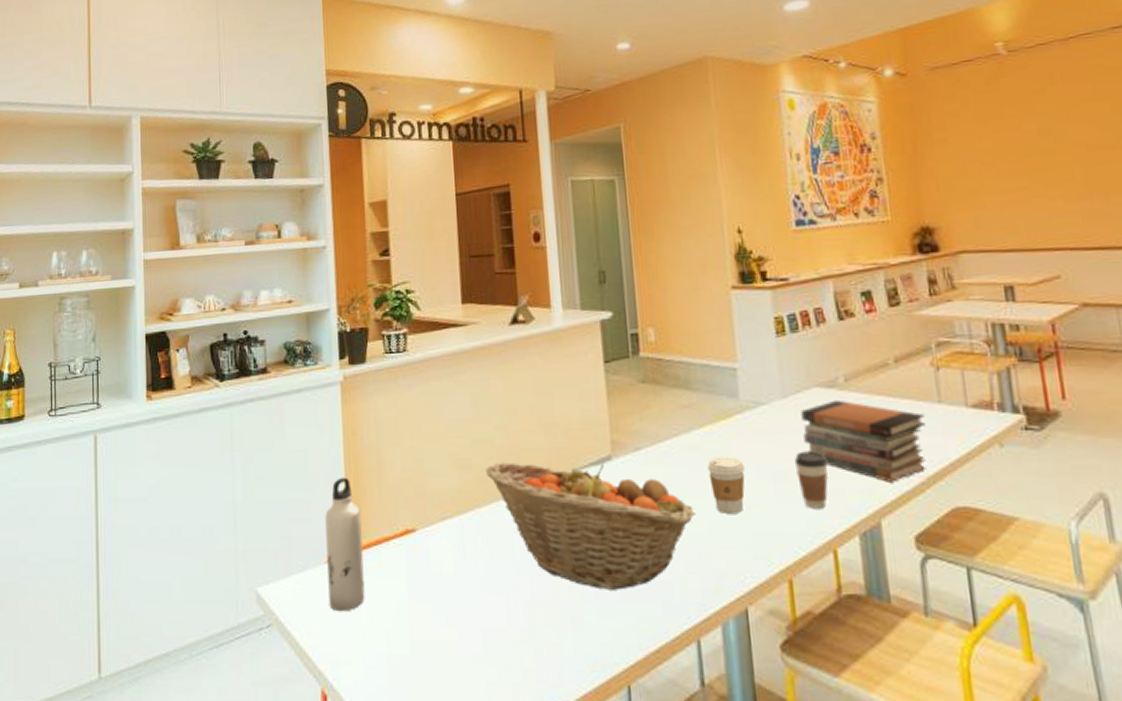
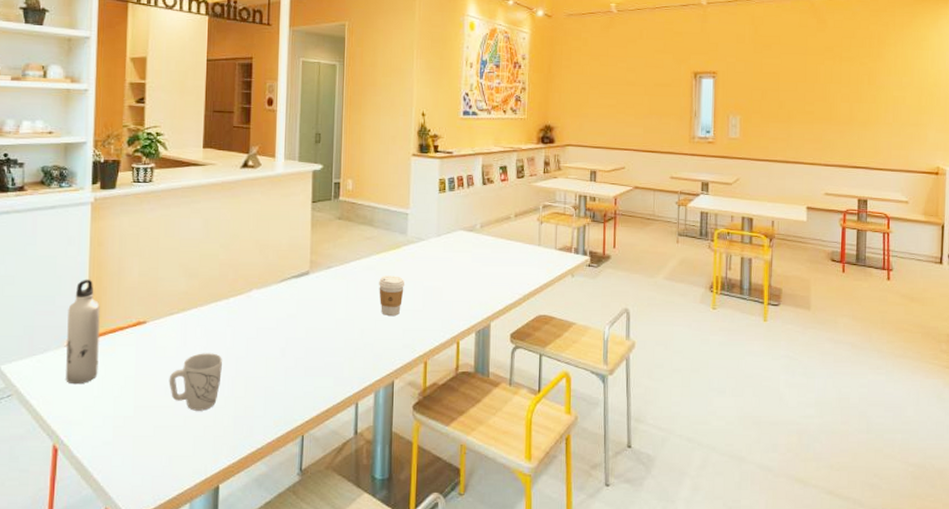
mug: none [449,570,514,648] -> present [169,353,222,411]
fruit basket: present [486,462,696,590] -> none [210,273,366,368]
coffee cup: present [794,451,828,509] -> none [439,274,462,314]
book stack: present [801,399,927,482] -> none [448,240,528,298]

